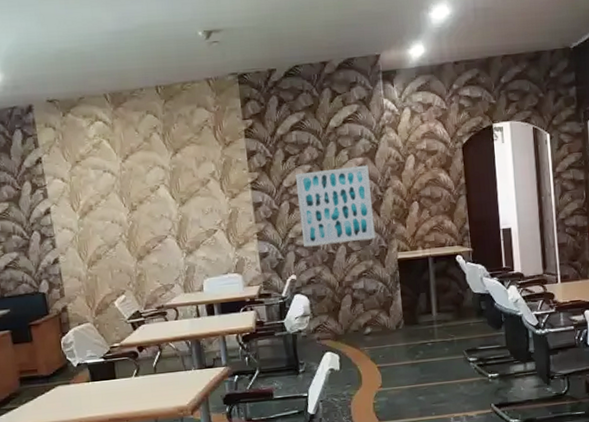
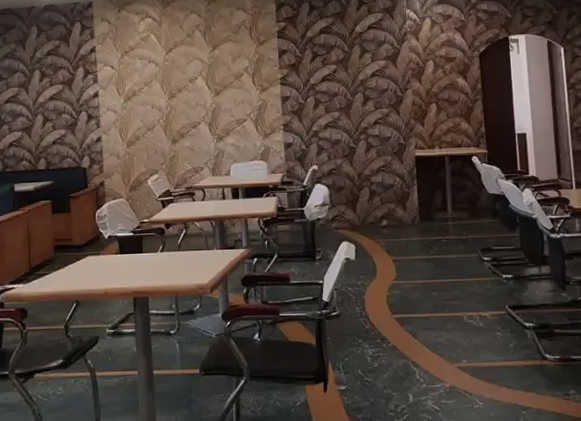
wall art: present [295,164,376,248] -> none [321,67,395,140]

